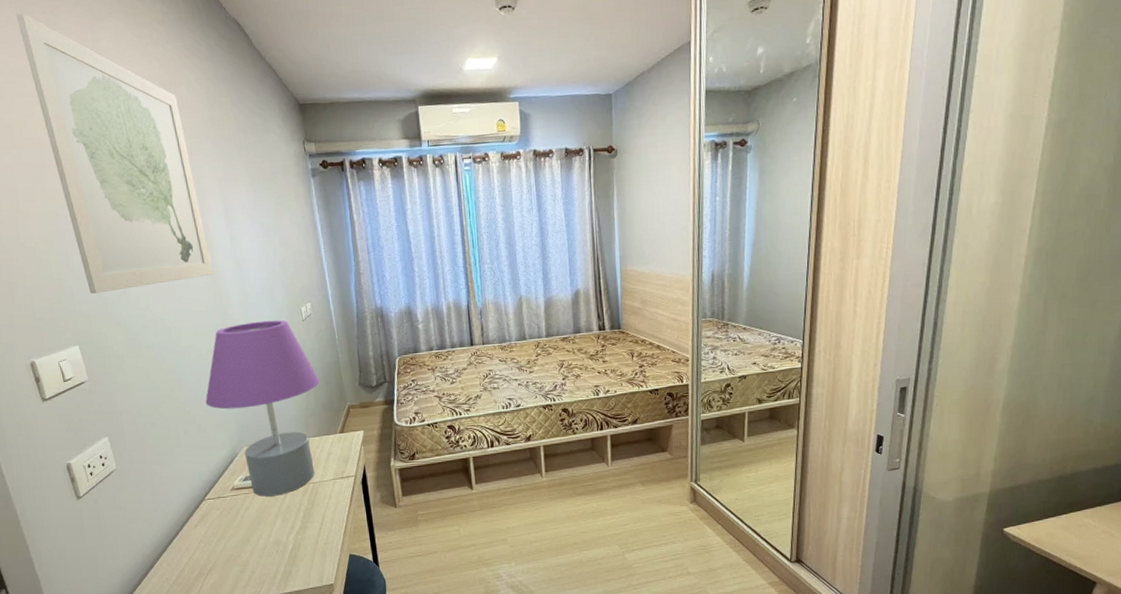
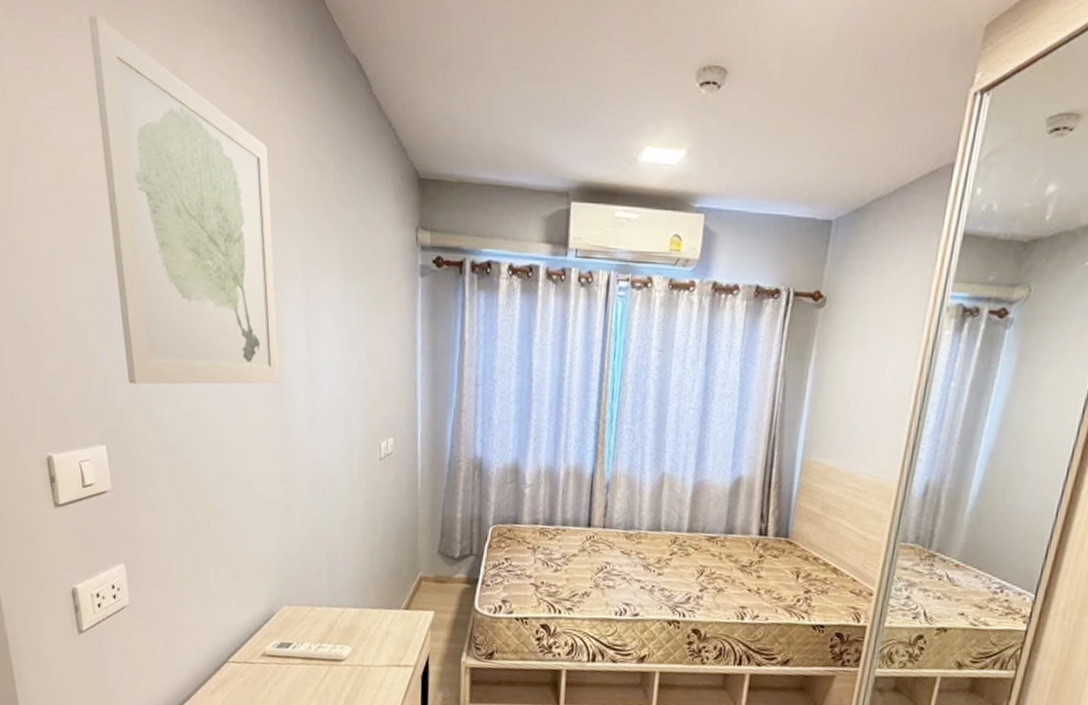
table lamp: present [205,319,321,497] -> none [246,450,391,674]

